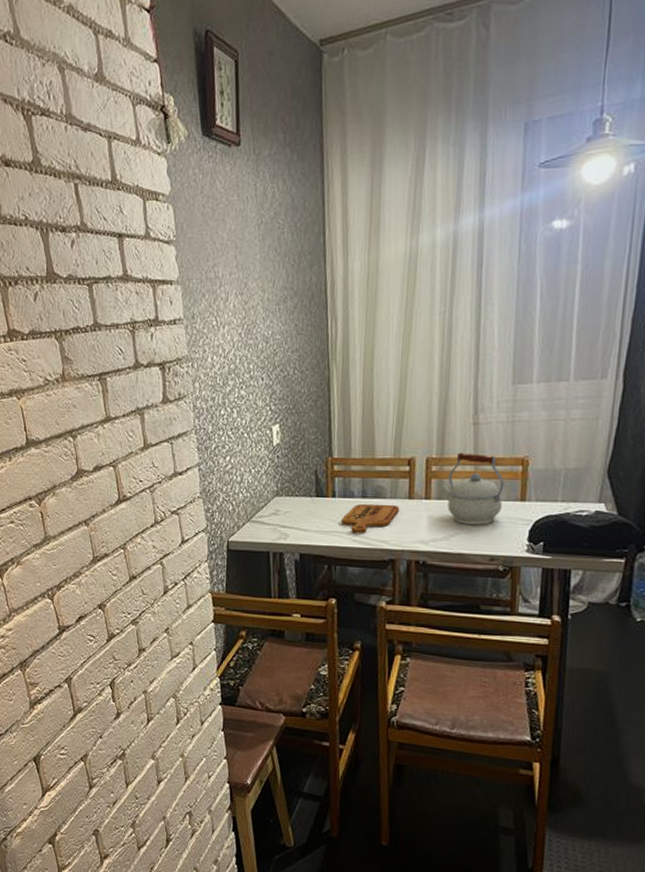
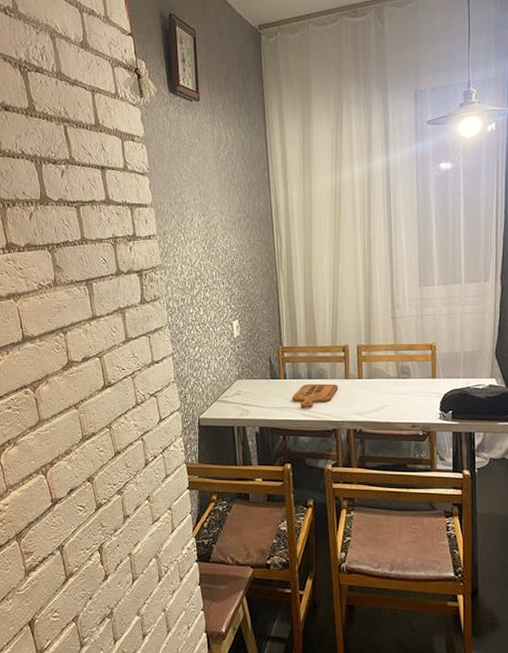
kettle: present [441,452,505,525] -> none [370,340,419,398]

